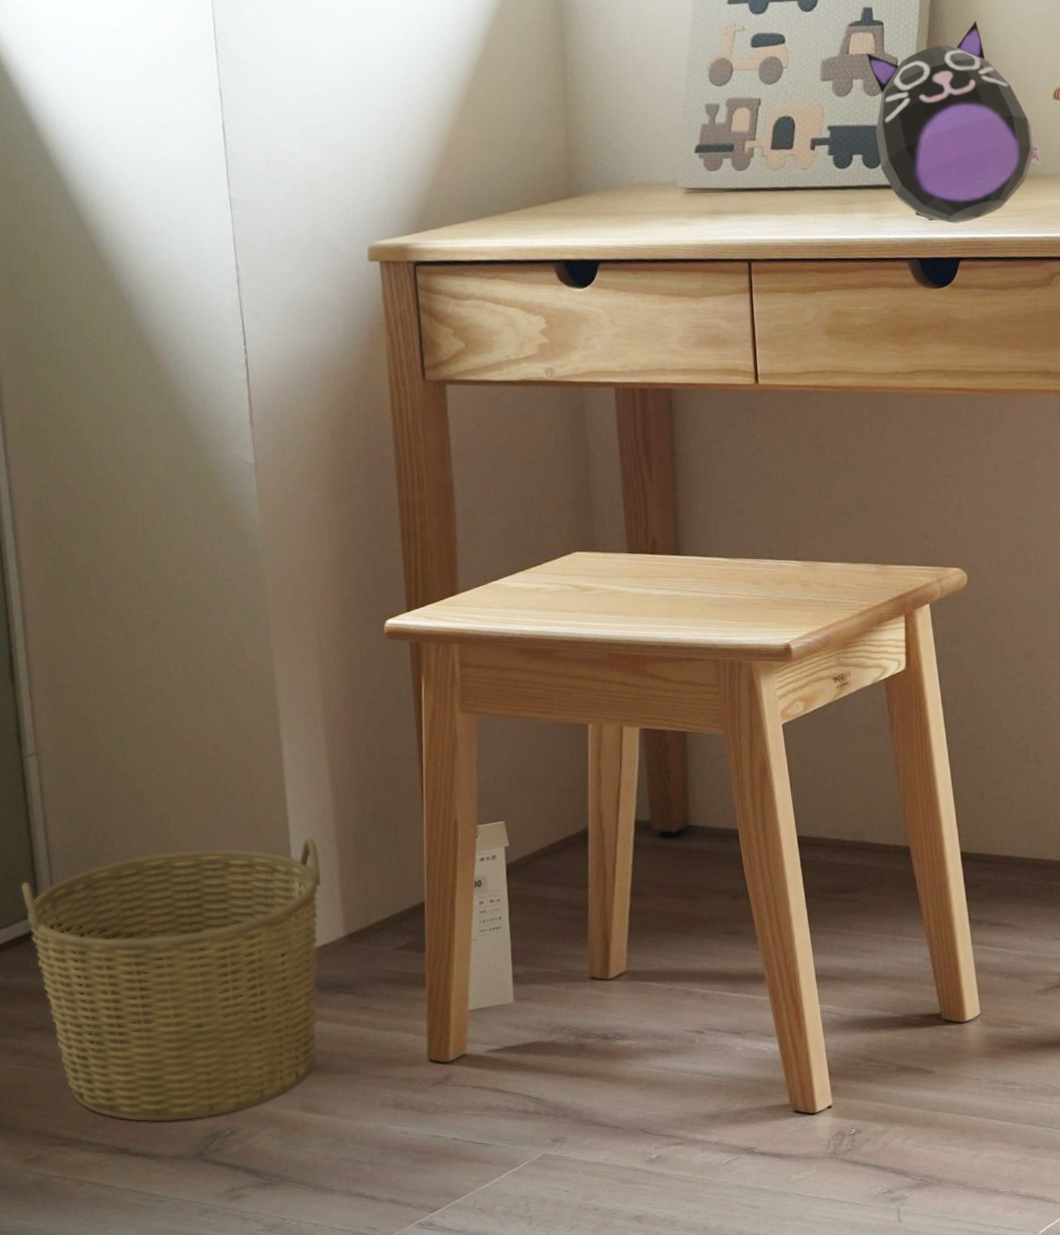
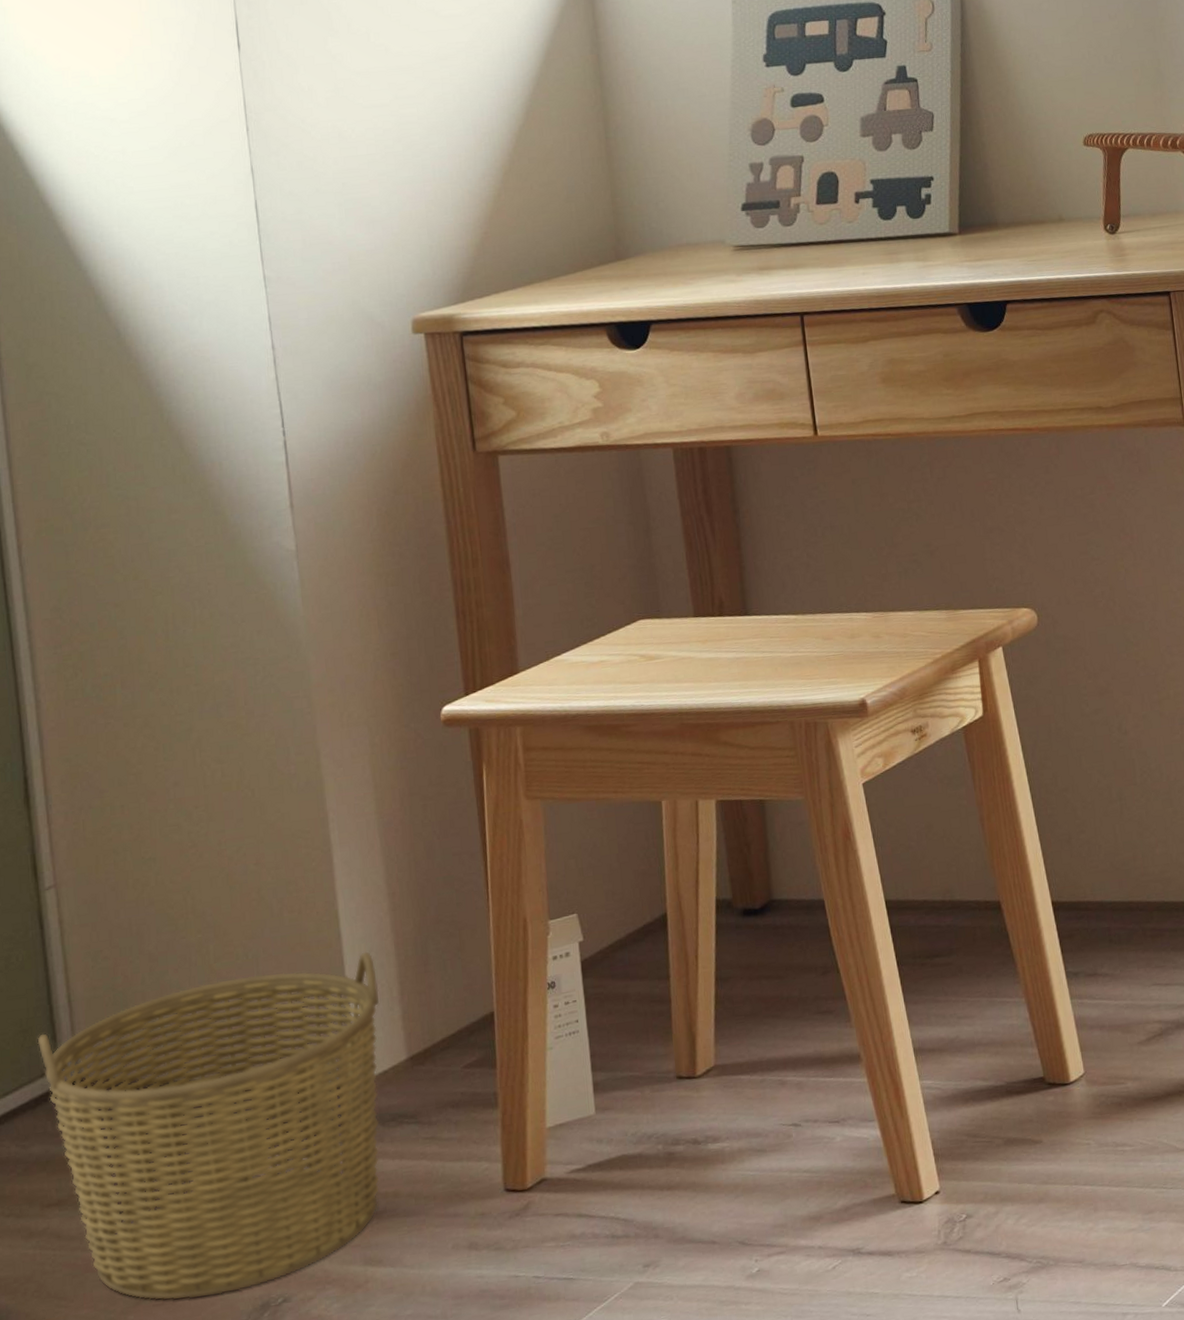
plush toy: present [866,20,1042,224] -> none [903,75,1078,268]

